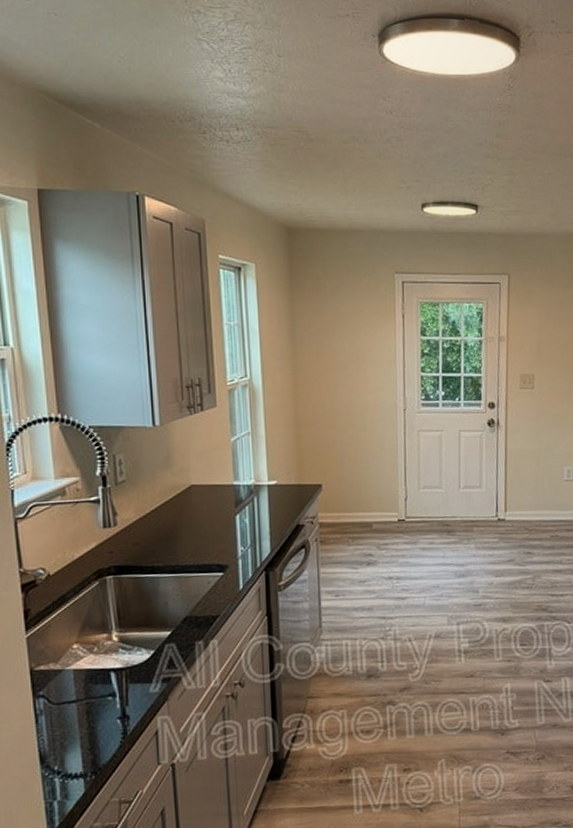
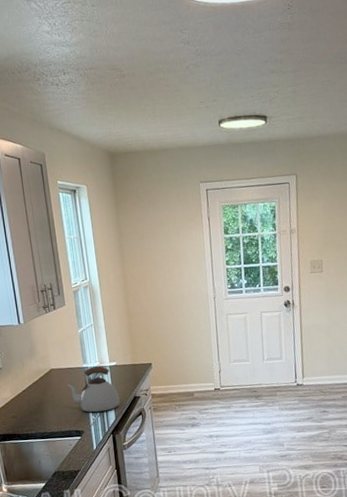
kettle: none [211,484,279,543] -> present [67,366,121,413]

